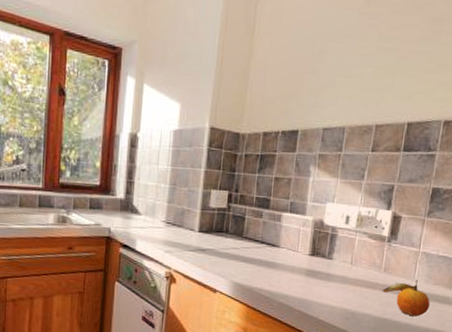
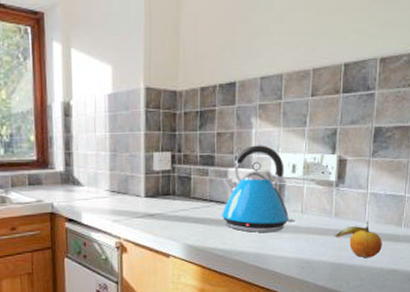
kettle: none [271,193,344,280] -> present [221,145,295,232]

